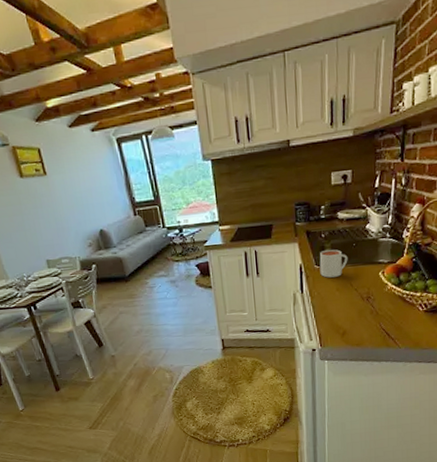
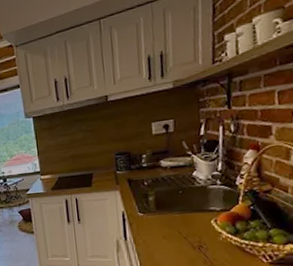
mug: present [319,249,348,278] -> none [142,197,175,225]

